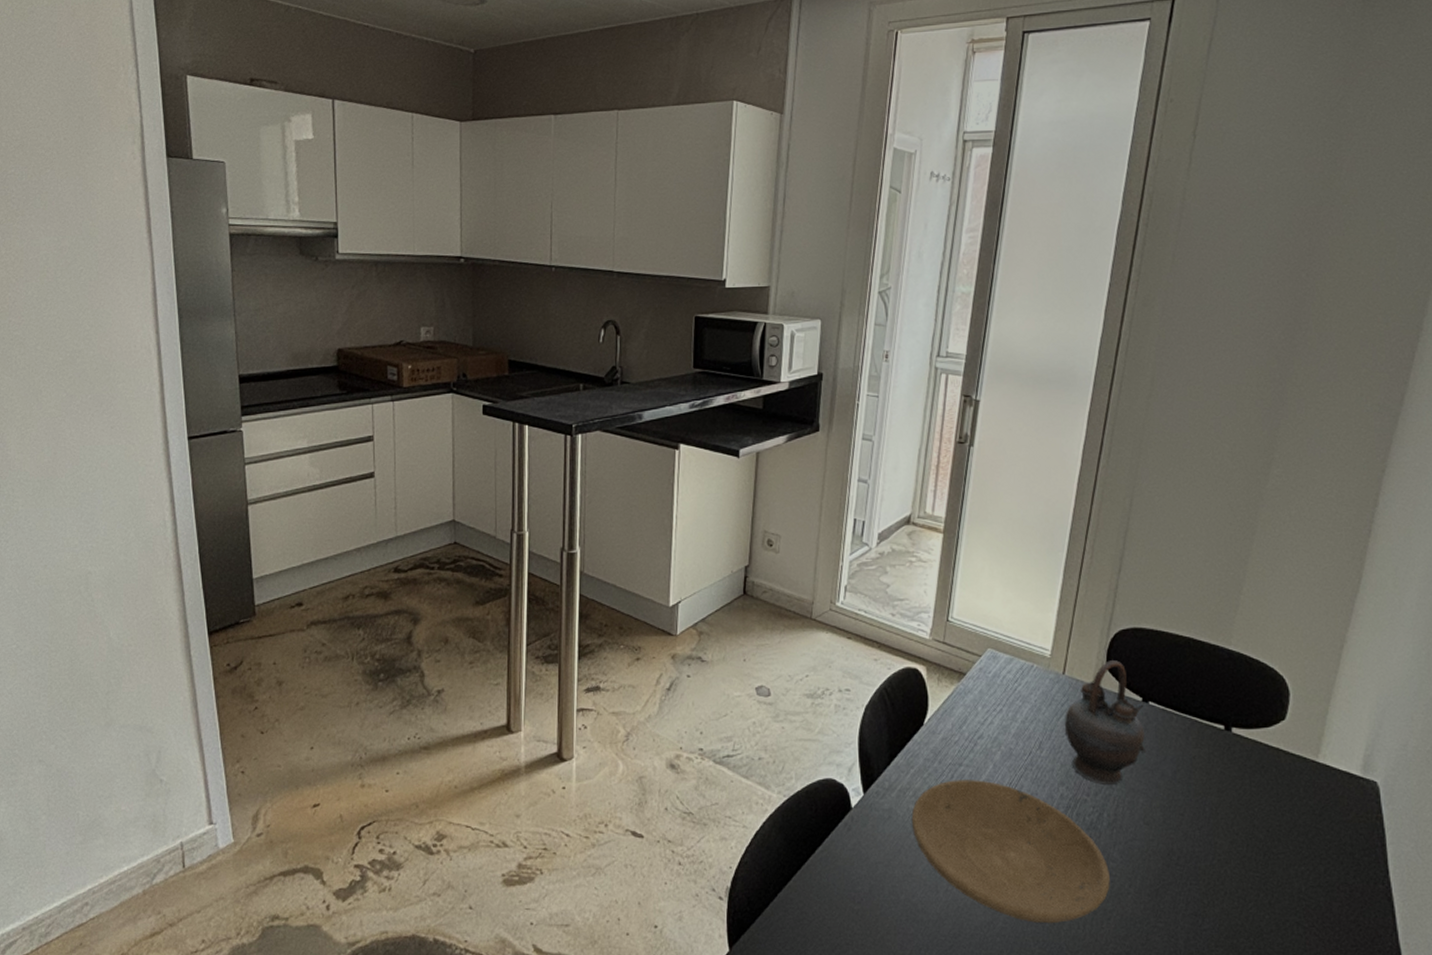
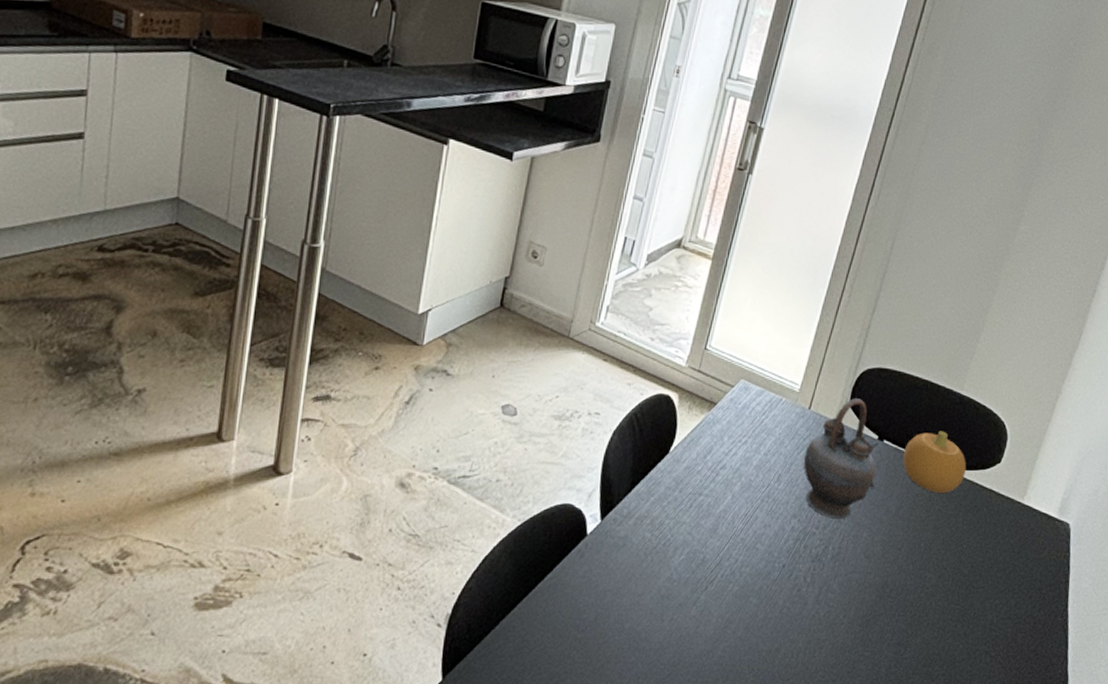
plate: present [911,780,1110,924] -> none [645,509,828,653]
fruit: none [1172,689,1247,754] -> present [902,431,967,493]

